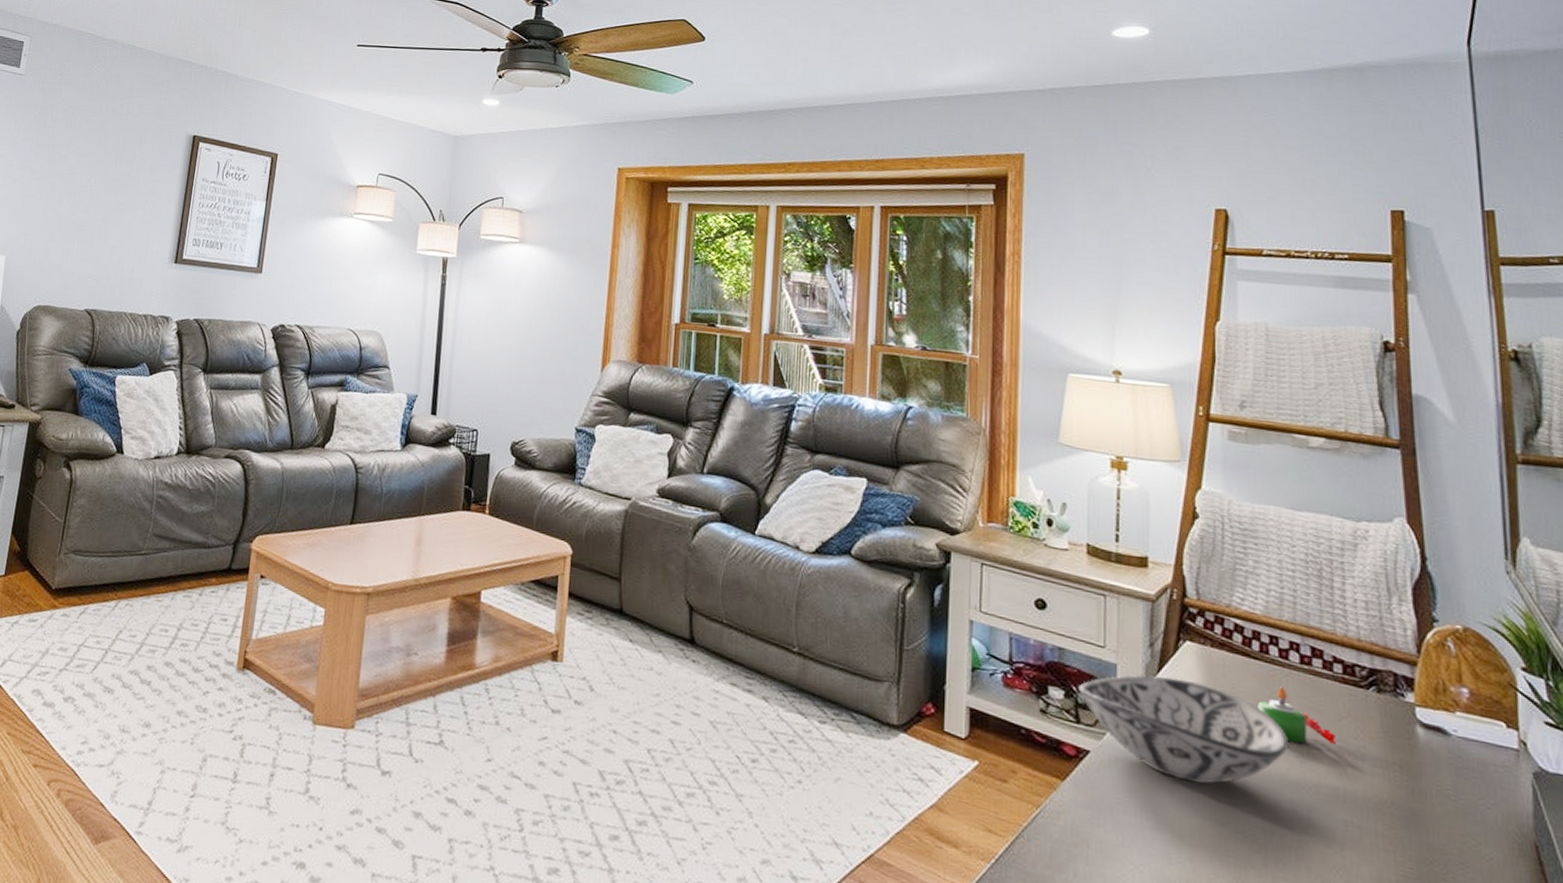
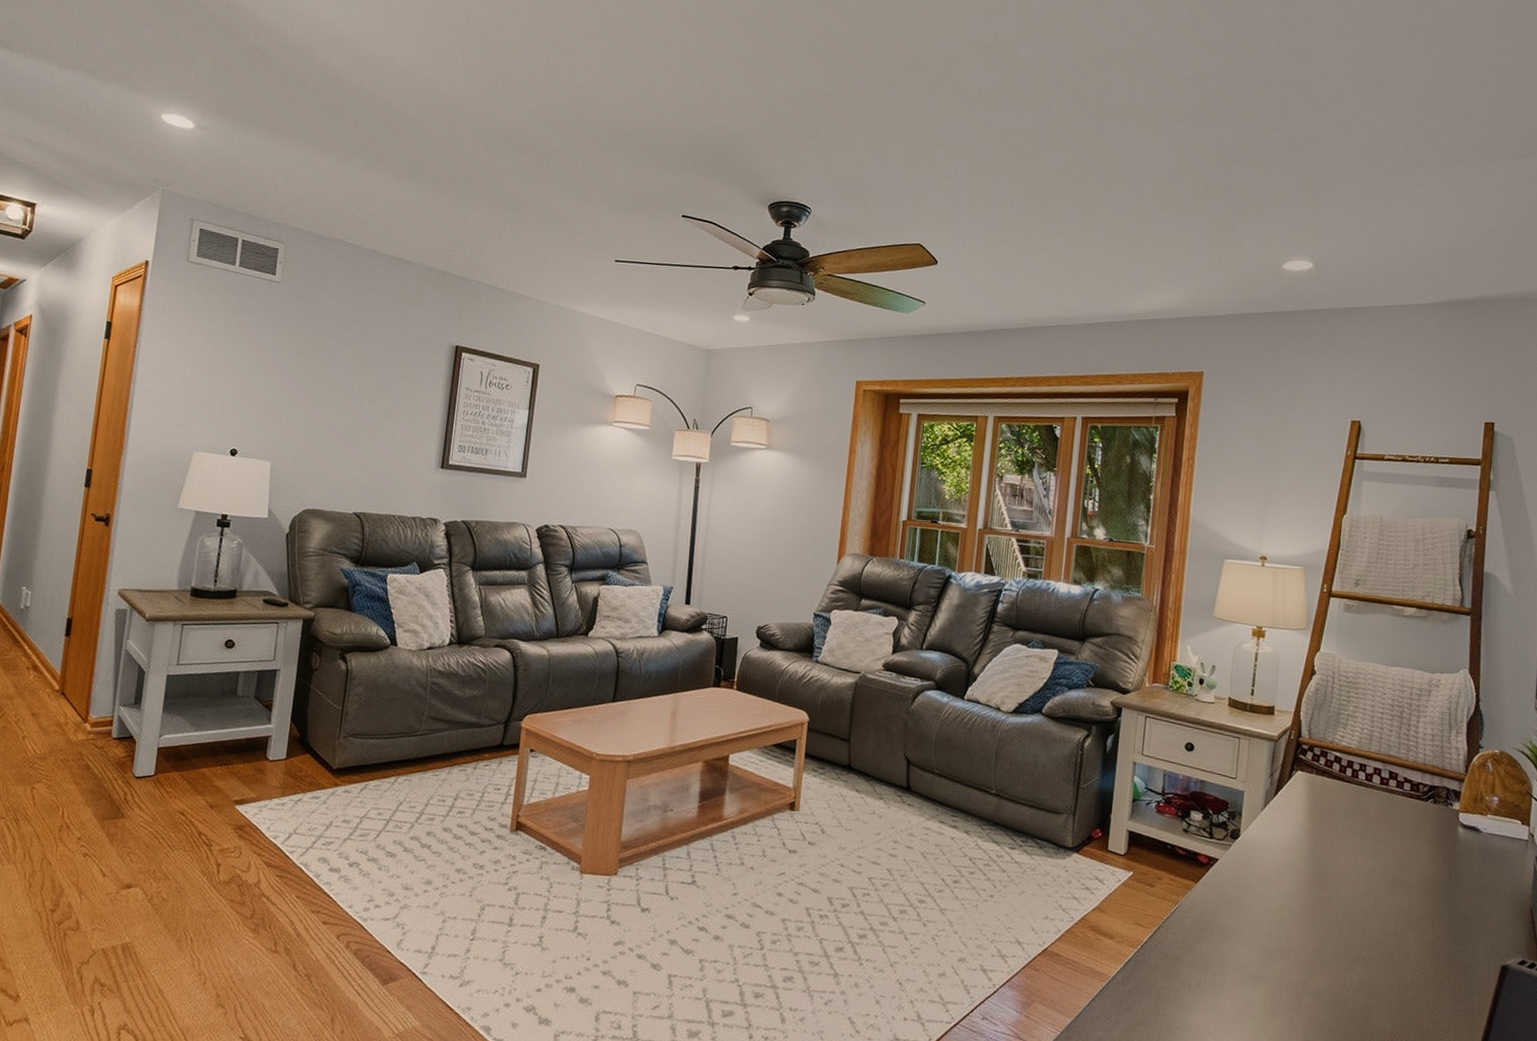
decorative bowl: present [1077,675,1289,784] -> none [1213,799,1366,879]
candle: present [1258,687,1337,744] -> none [1346,802,1401,845]

